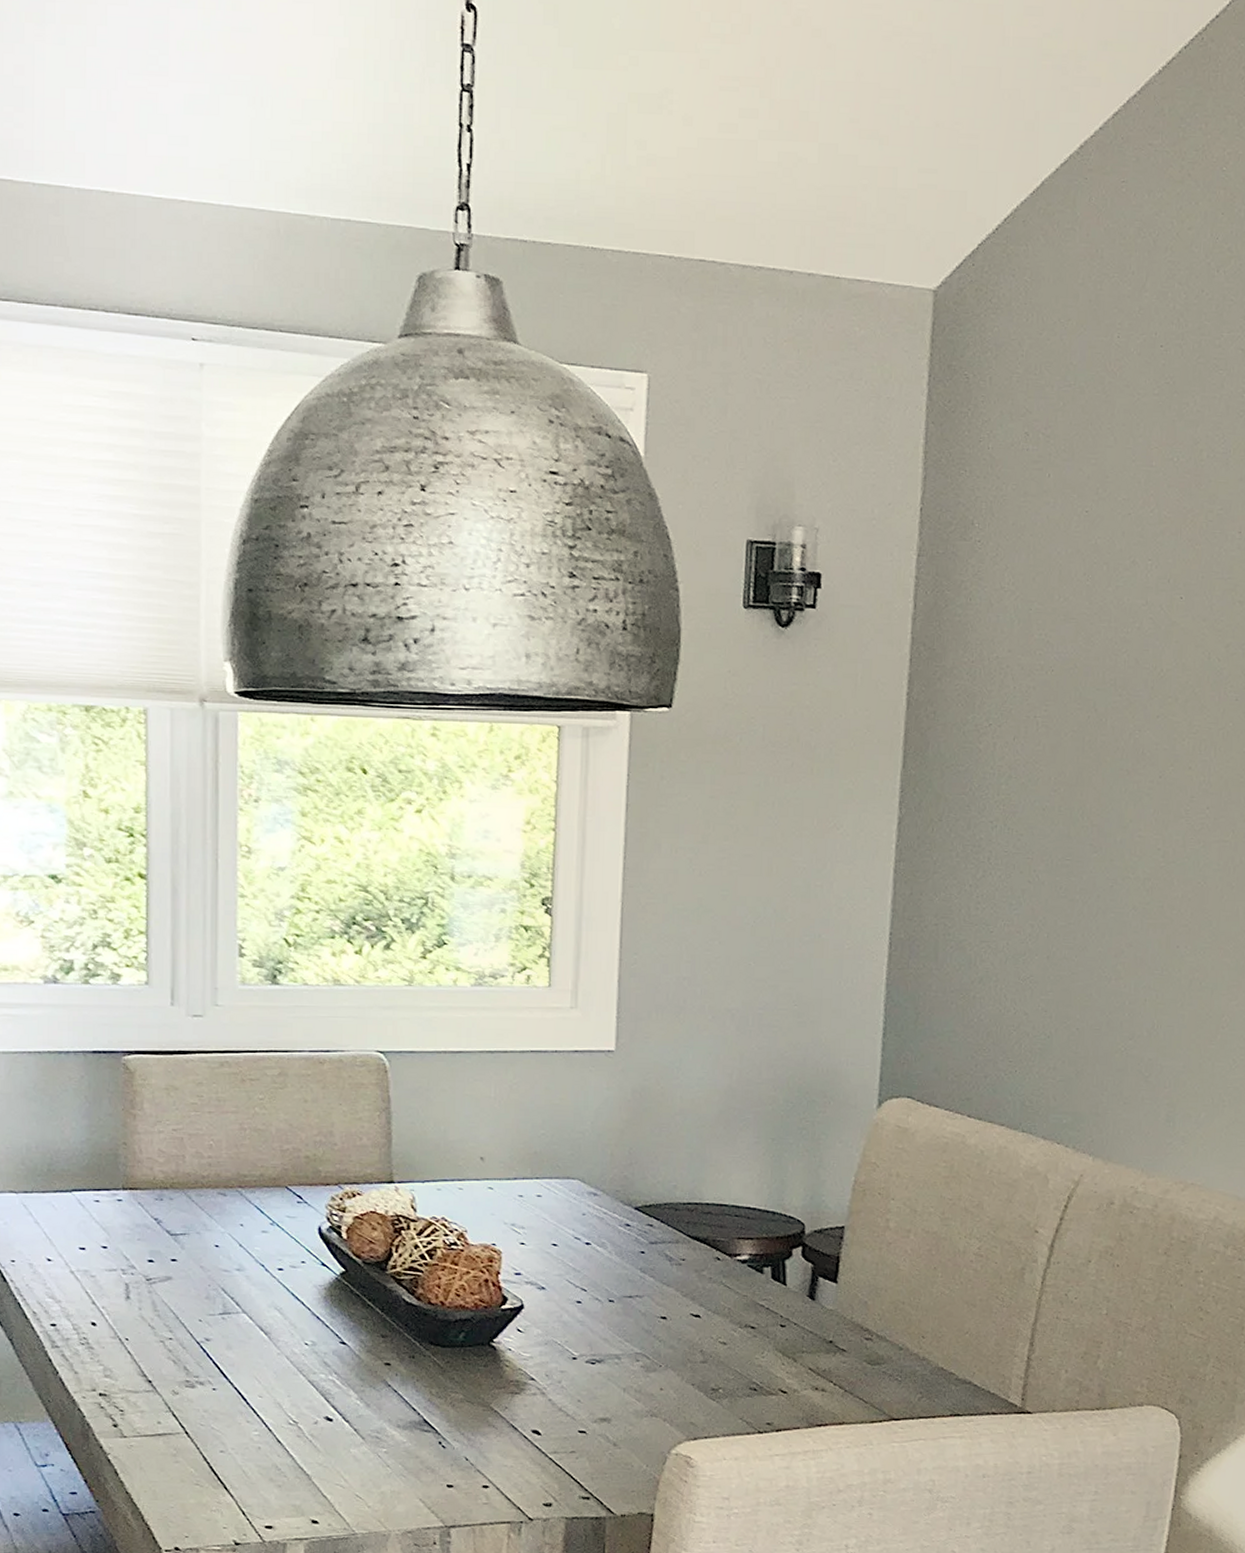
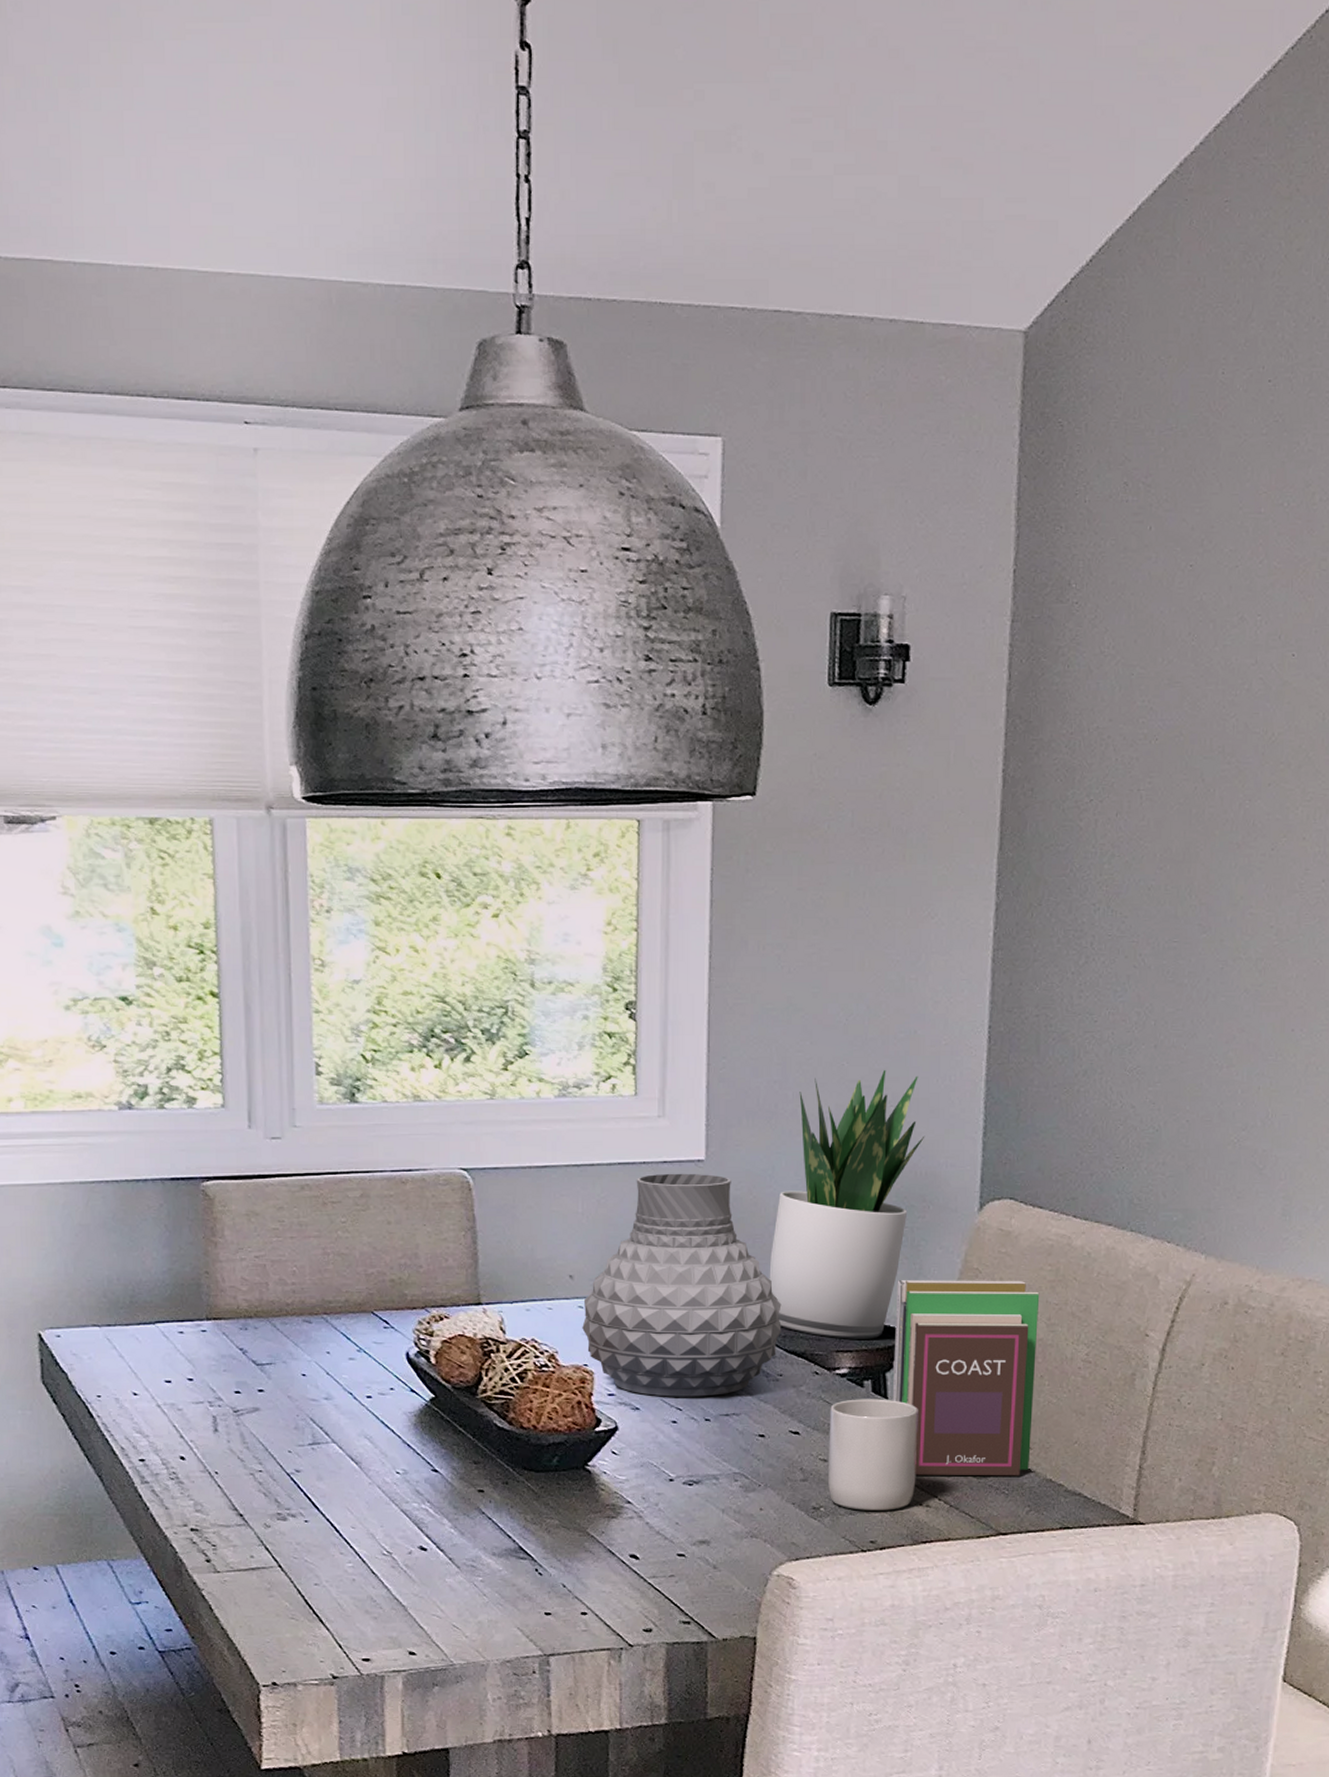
vase: none [491,1062,686,1279] -> present [582,1173,782,1397]
planter: none [674,970,827,1228] -> present [769,1069,925,1339]
mug: none [726,1285,817,1394] -> present [827,1399,919,1511]
books: none [790,1172,935,1364] -> present [892,1280,1040,1476]

